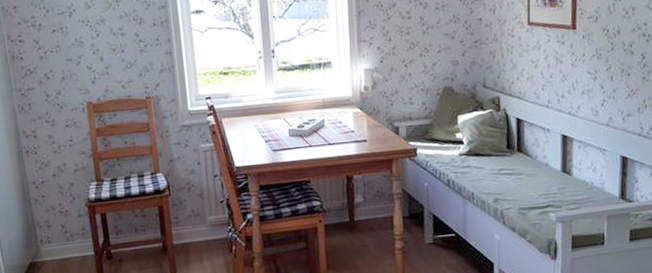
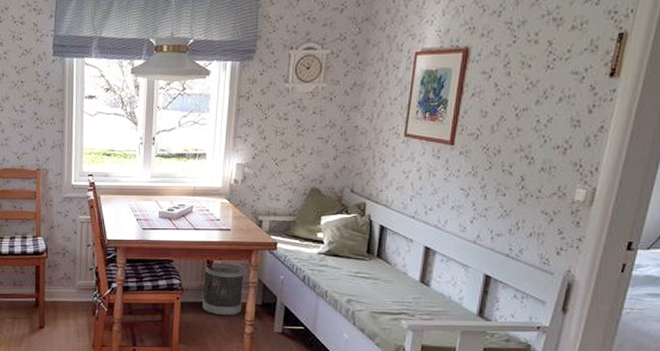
wastebasket: none [345,176,389,234] -> present [202,263,244,316]

